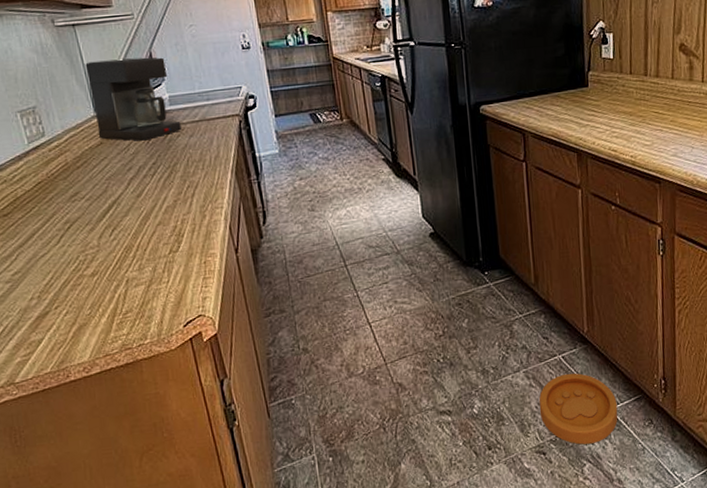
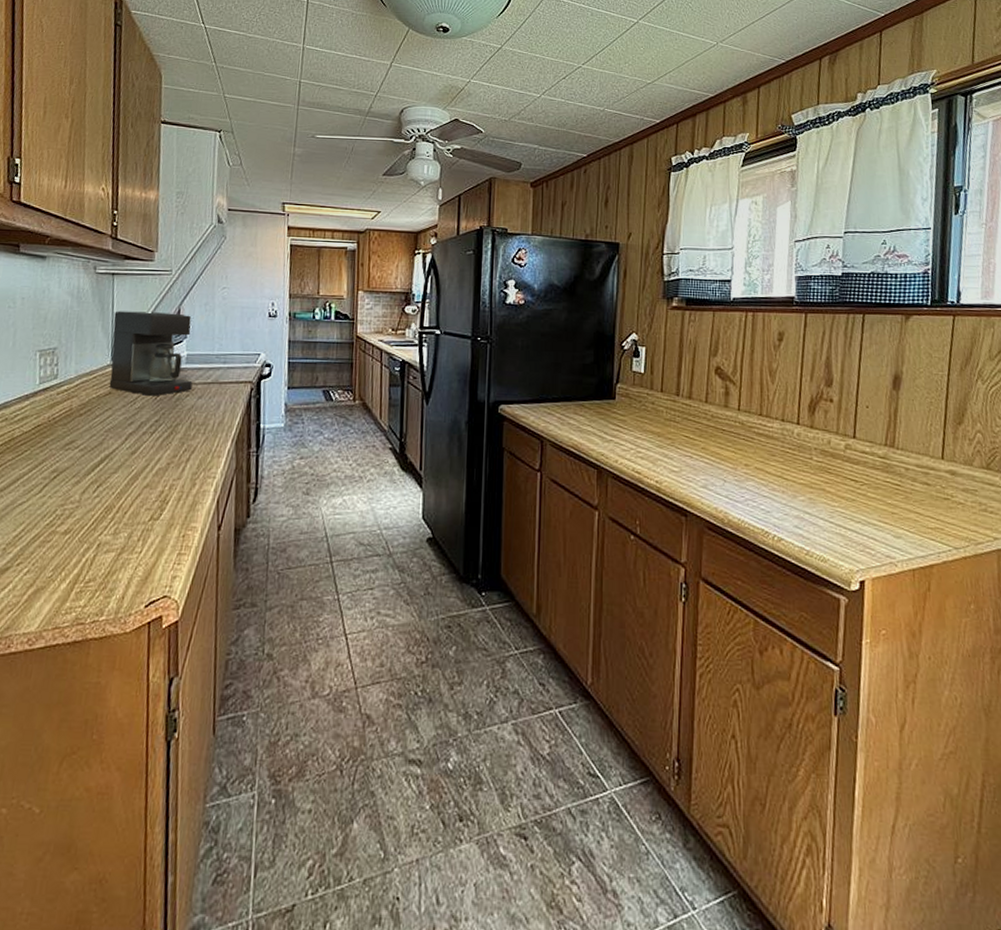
pet bowl: present [539,373,618,445] -> none [525,734,620,834]

